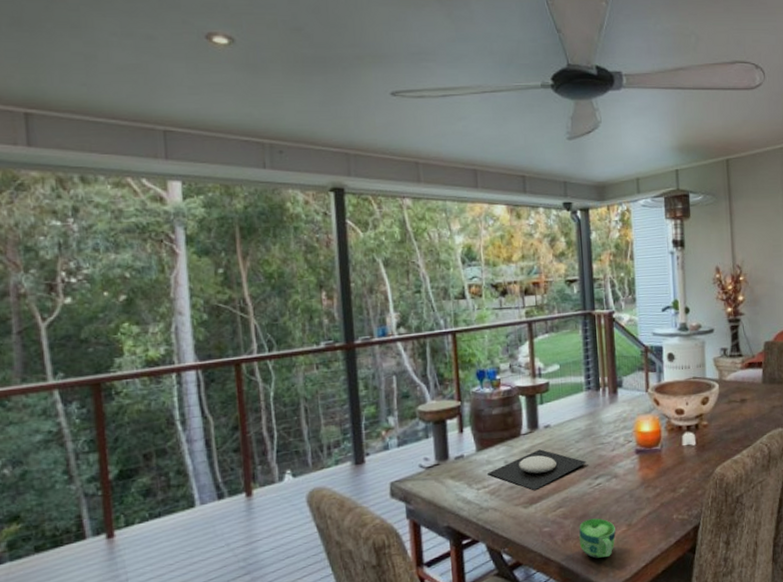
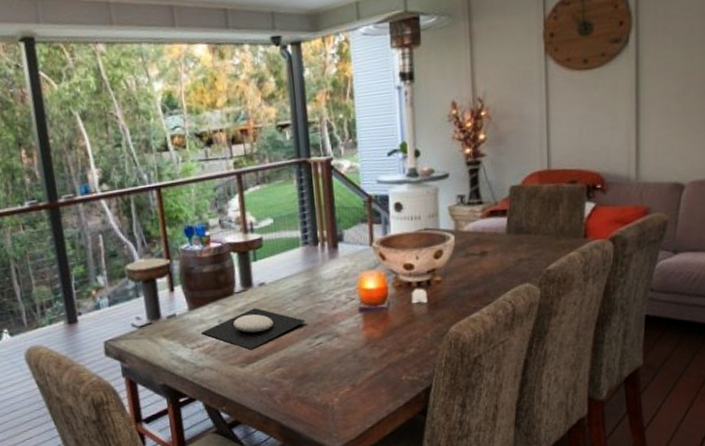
cup: present [578,518,616,559] -> none [299,378,339,419]

